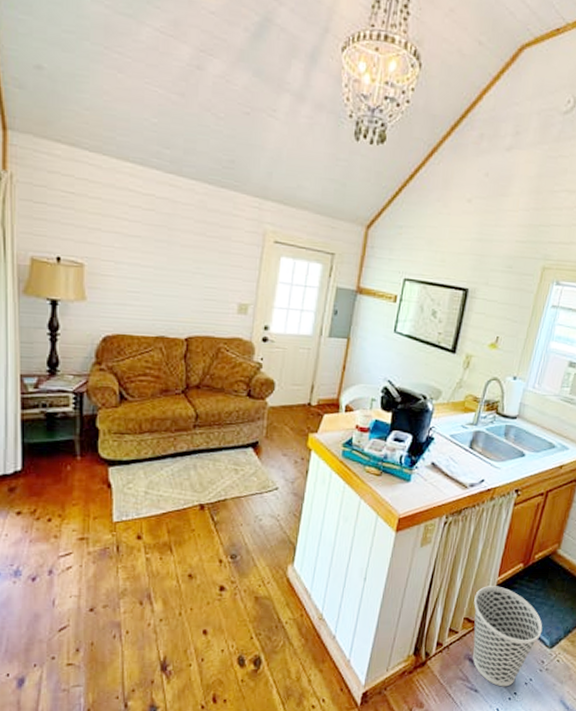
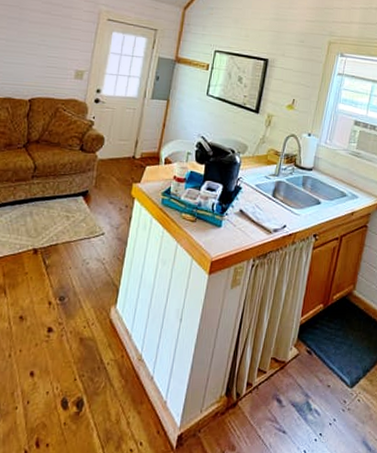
wastebasket: present [473,586,543,687] -> none [280,326,343,428]

